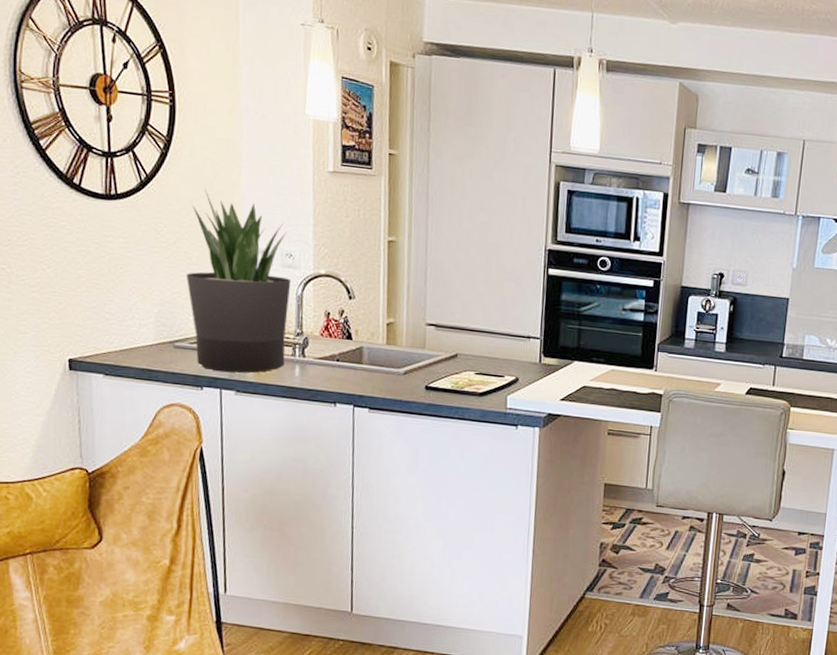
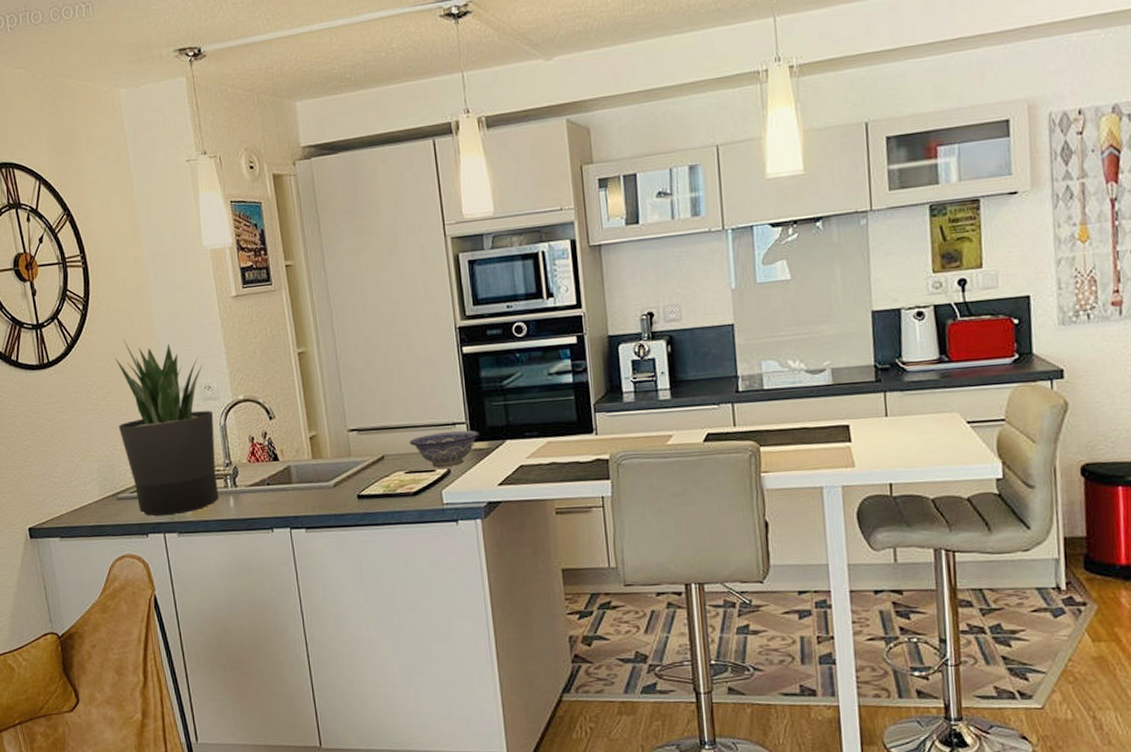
decorative bowl: none [484,342,551,376] -> present [409,430,480,467]

